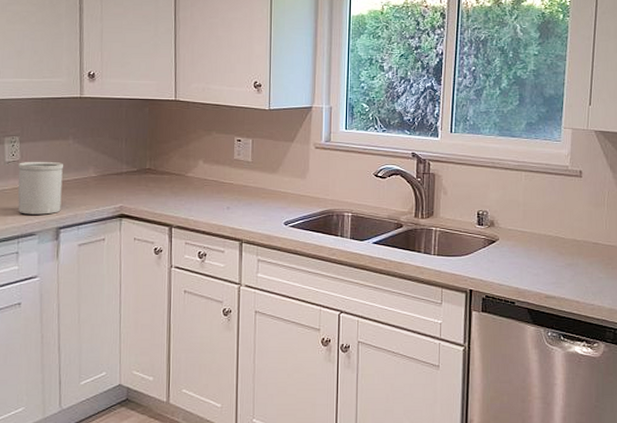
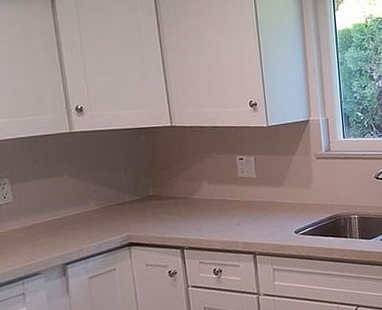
utensil holder: present [17,161,64,215] -> none [11,199,65,255]

